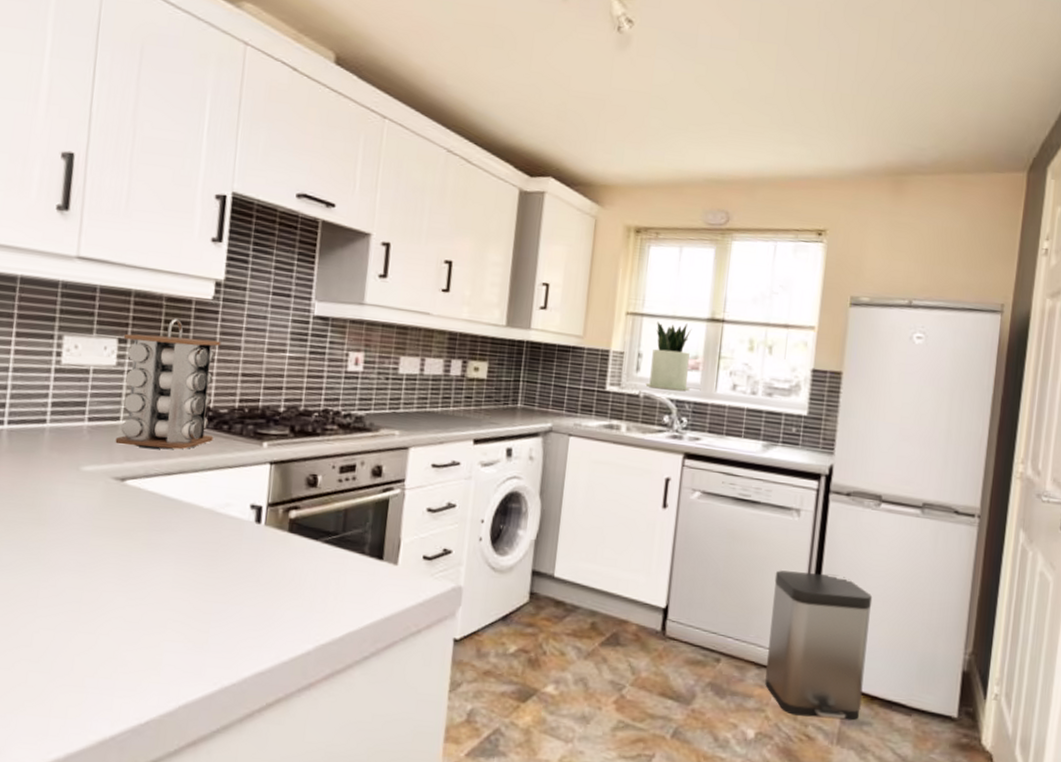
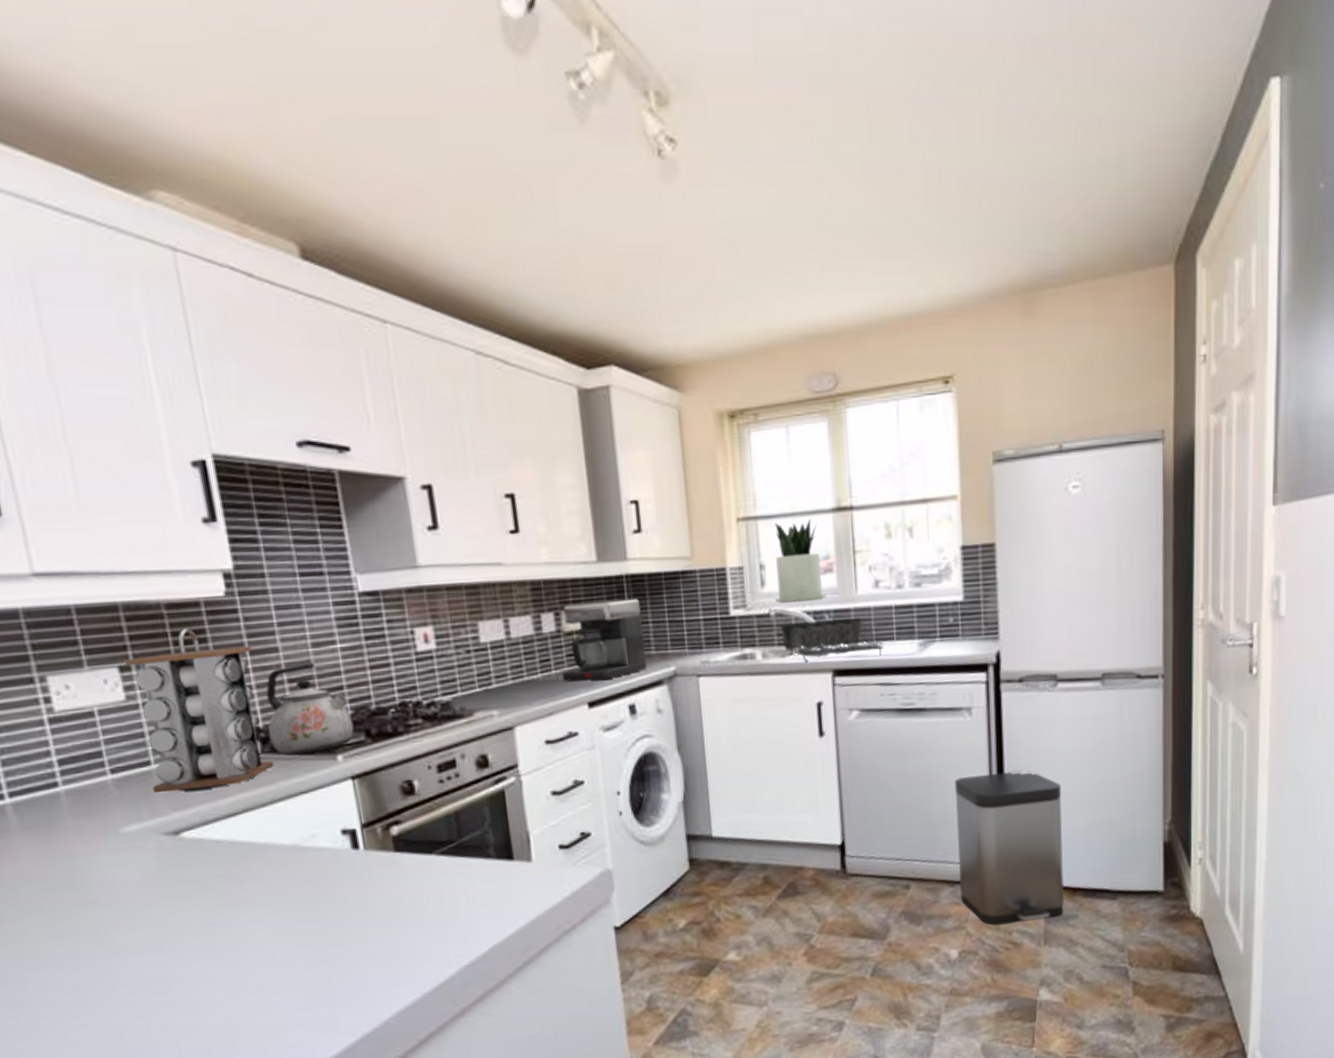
kettle: none [214,363,284,438] -> present [265,663,355,755]
coffee maker: none [457,356,534,424] -> present [562,598,648,682]
dish rack: none [645,405,733,447] -> present [779,617,885,660]

